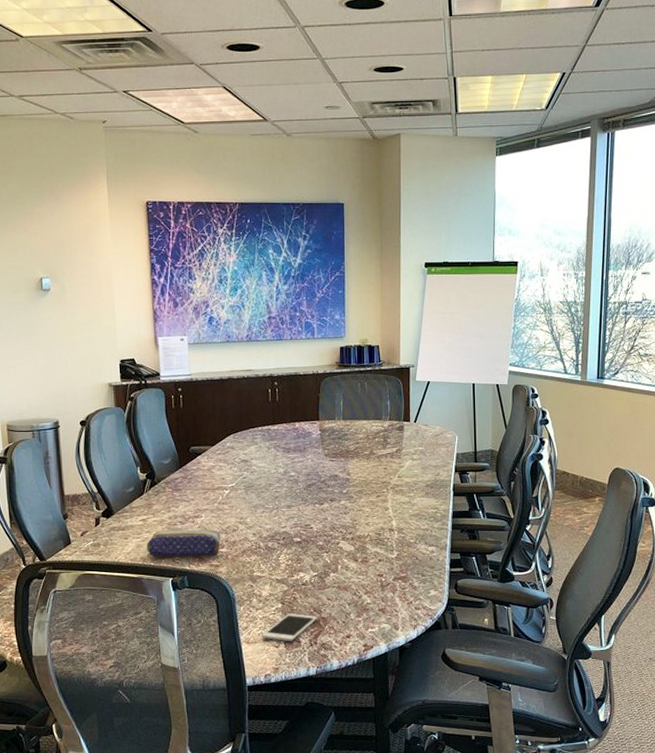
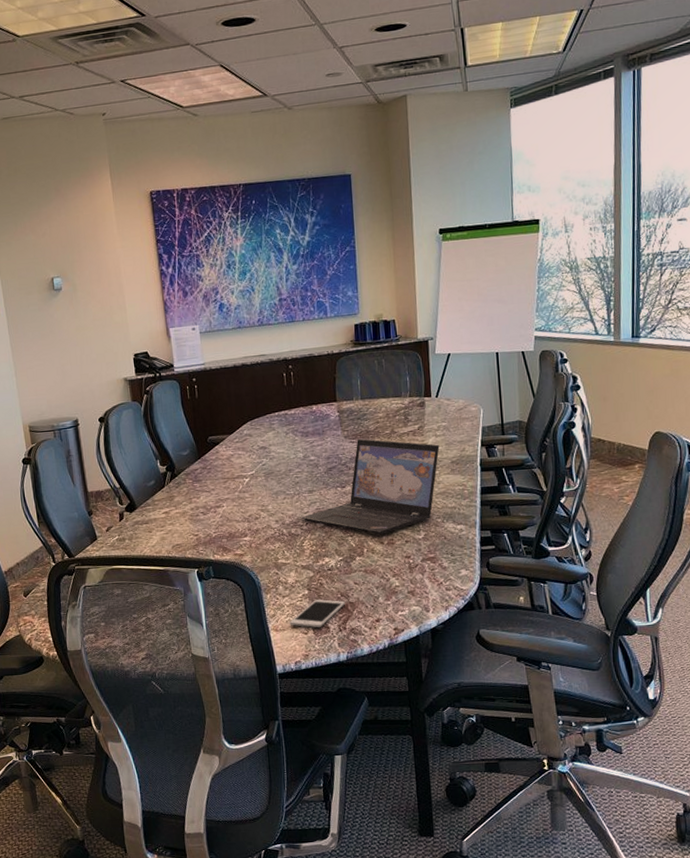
pencil case: present [146,529,221,557] -> none [170,518,244,548]
laptop: none [278,457,416,552] -> present [301,438,440,534]

